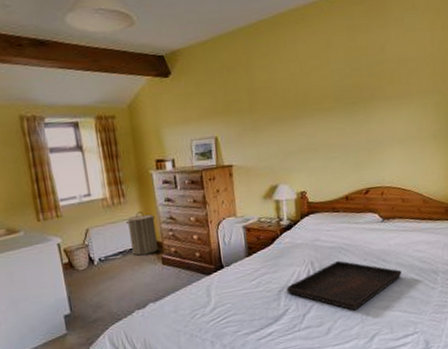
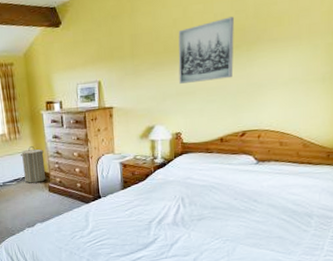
serving tray: present [286,260,402,311] -> none [156,198,273,245]
wall art: none [296,73,353,140] -> present [178,16,234,84]

